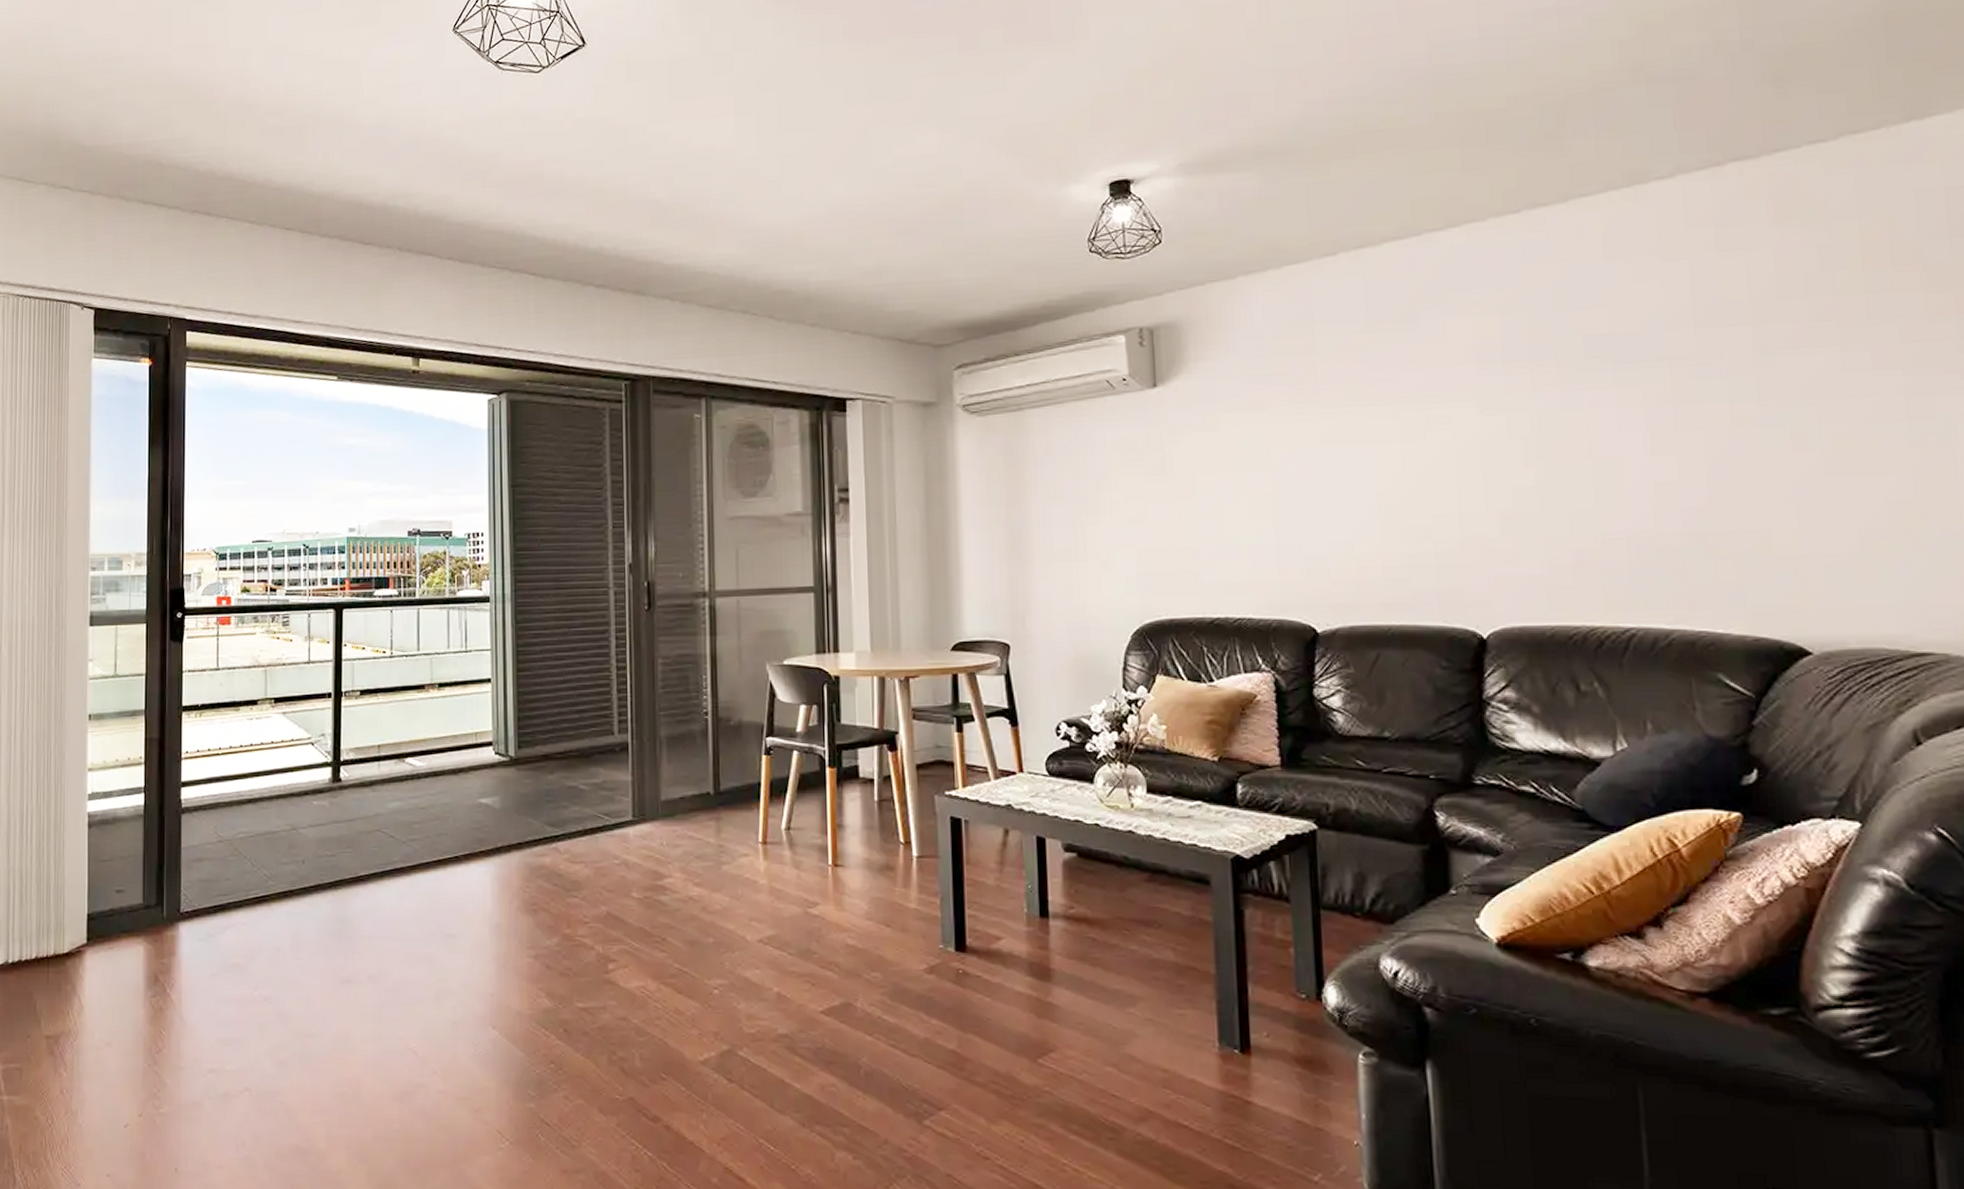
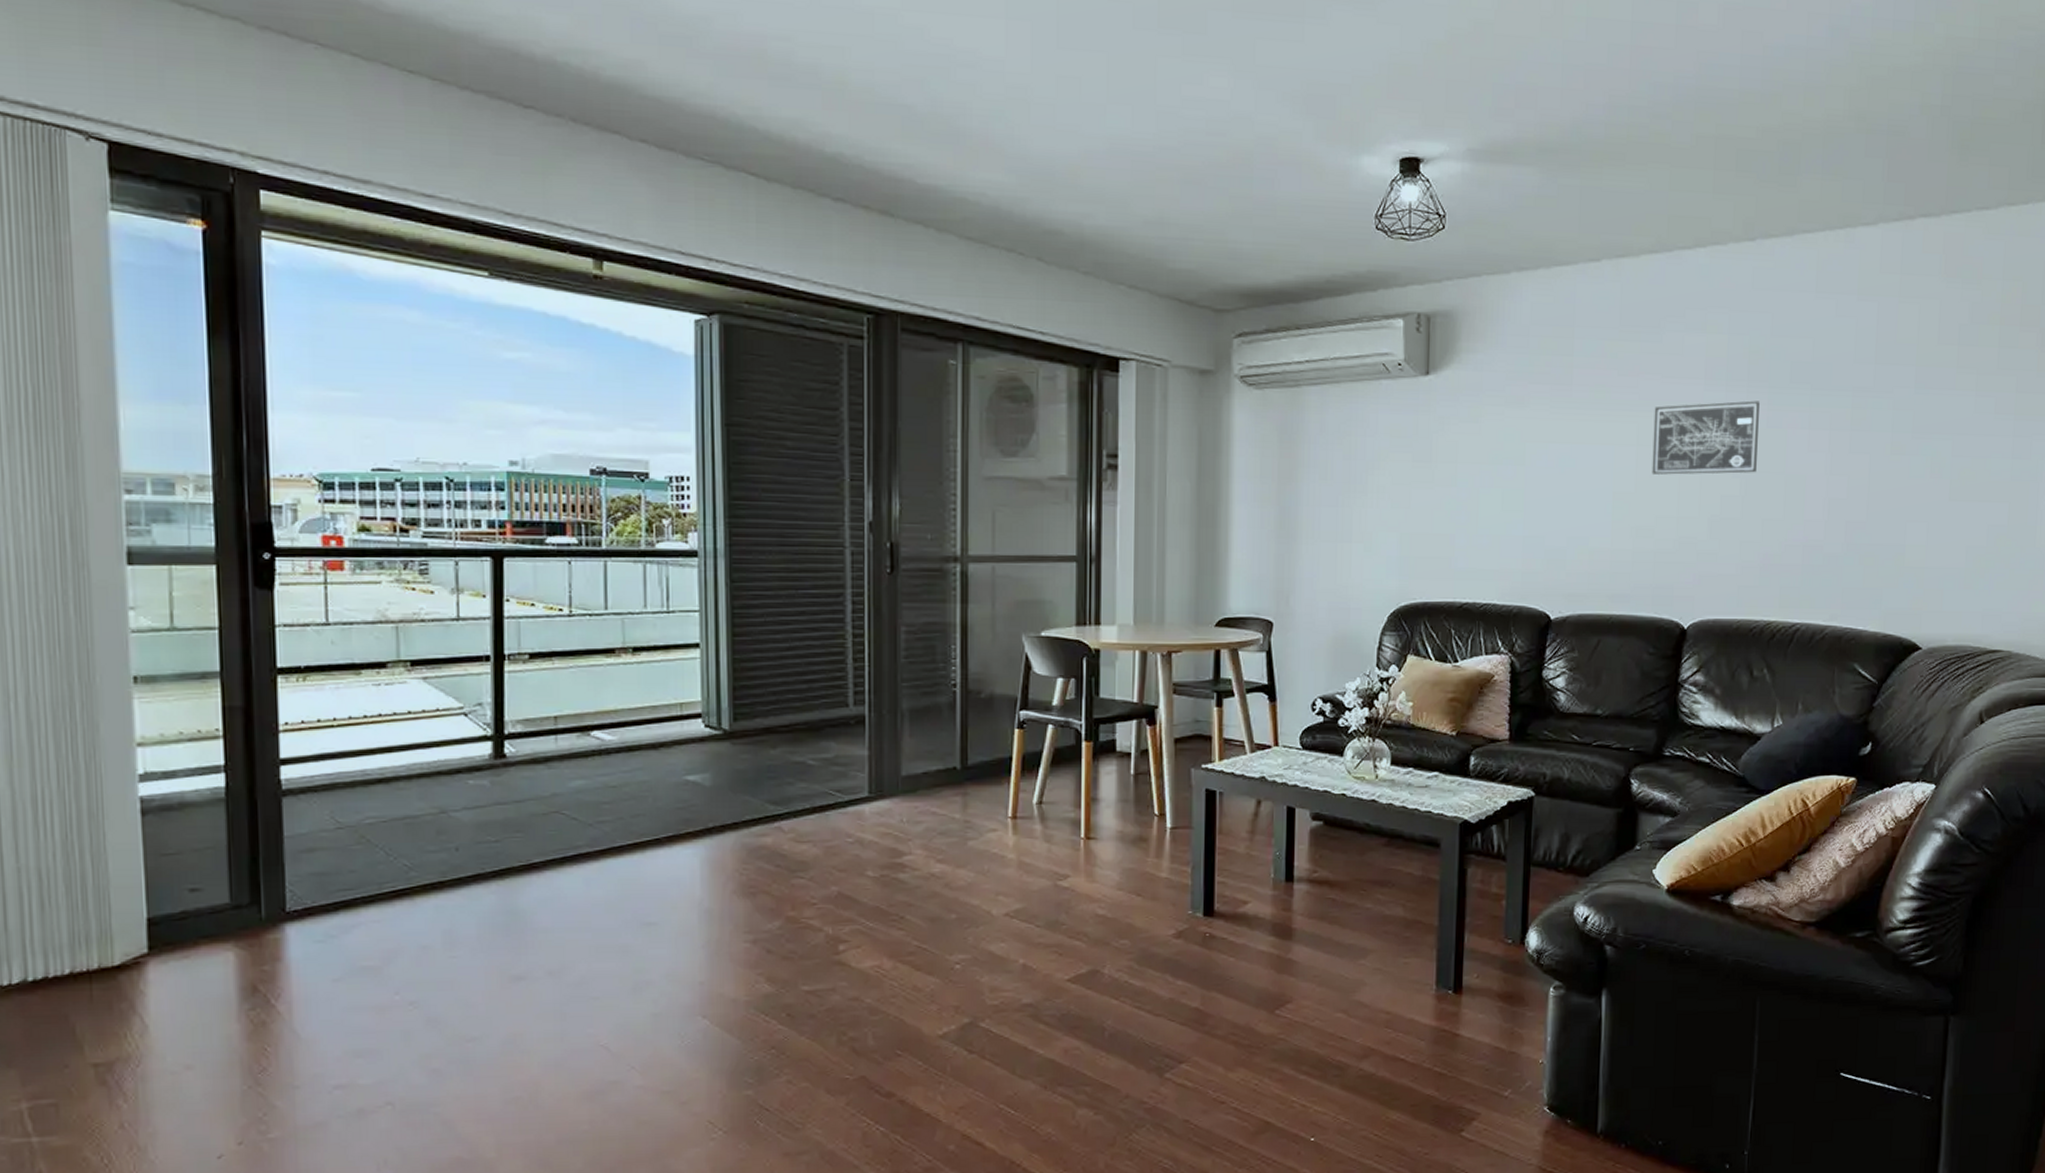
wall art: none [1417,381,1554,470] -> present [1652,400,1760,475]

